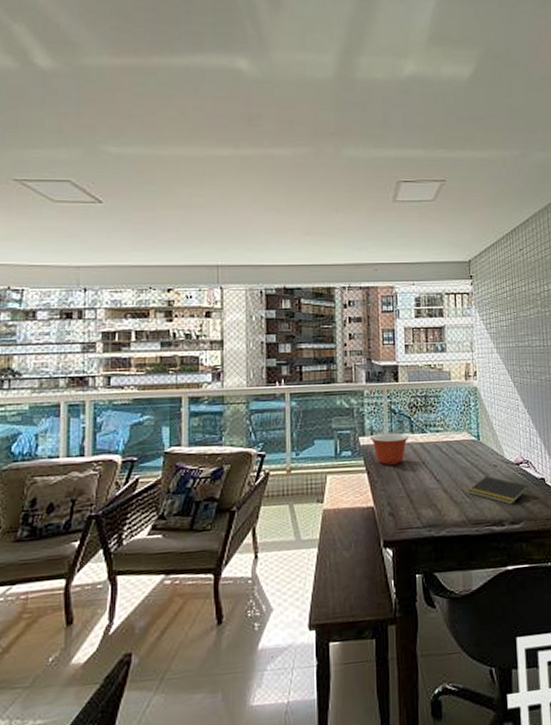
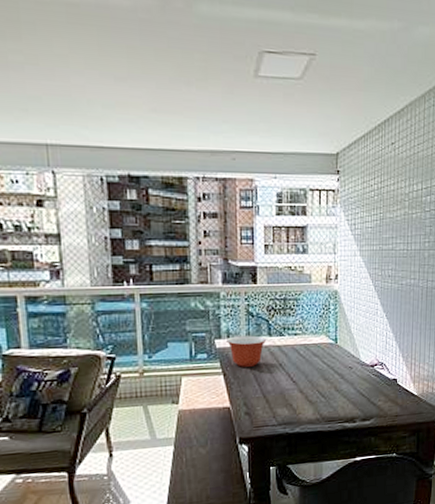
notepad: present [468,476,529,505] -> none [323,377,381,403]

